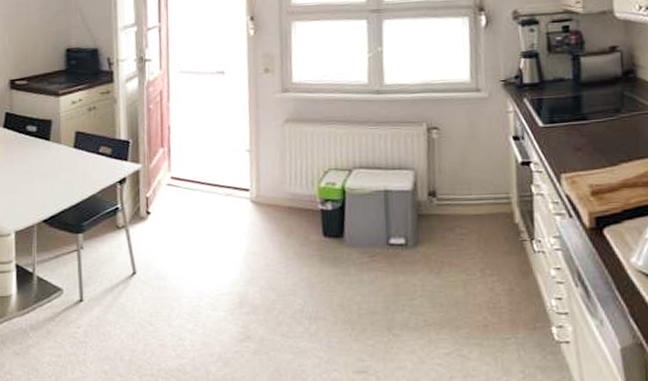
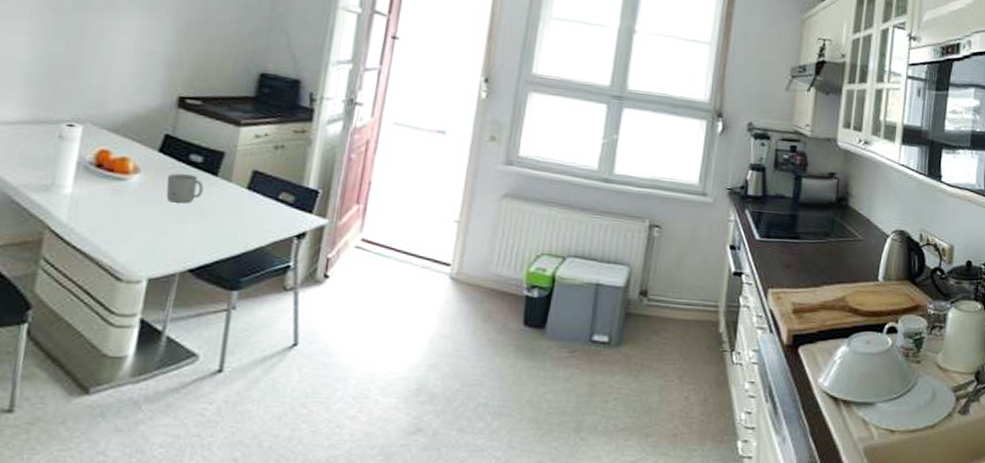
mug: none [13,143,42,167] -> present [166,173,204,204]

